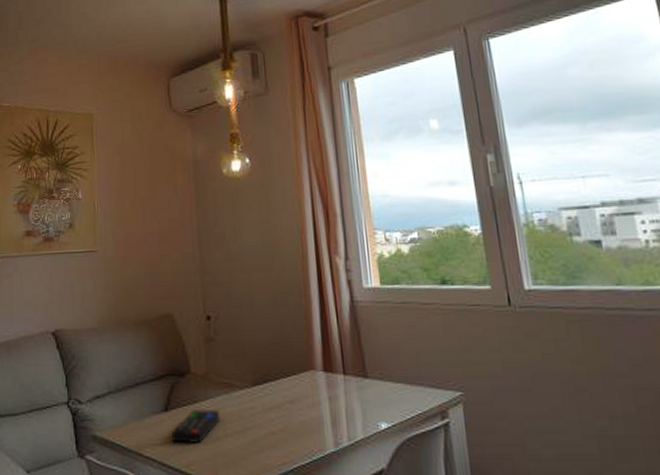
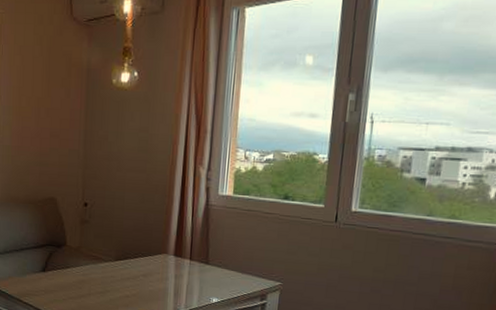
remote control: present [172,409,220,444] -> none [47,273,87,298]

